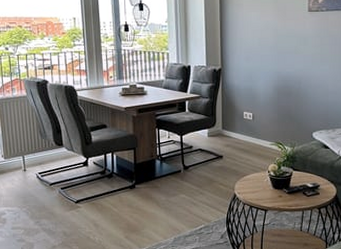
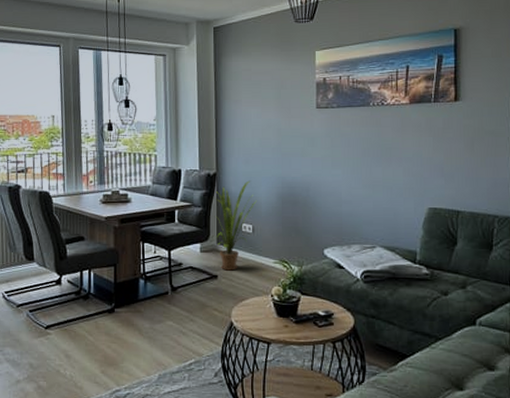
house plant: none [221,75,256,152] -> present [215,180,257,271]

